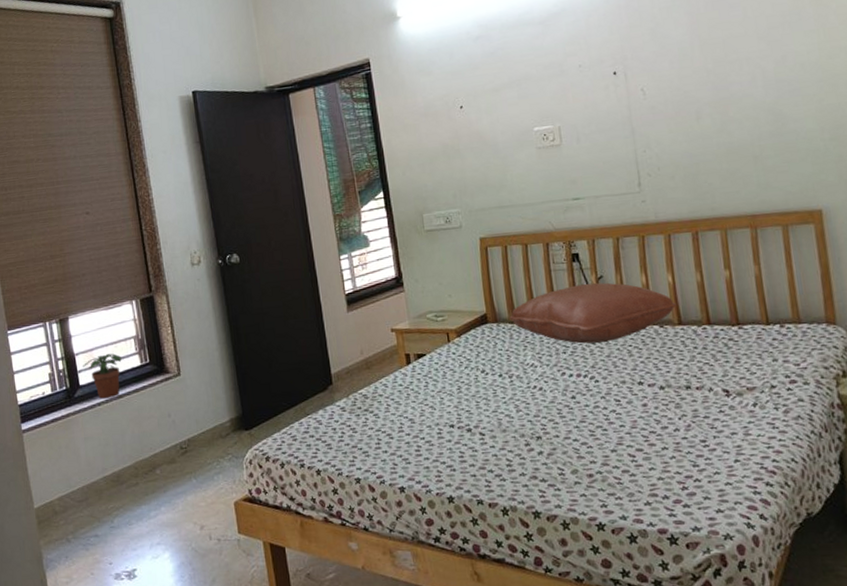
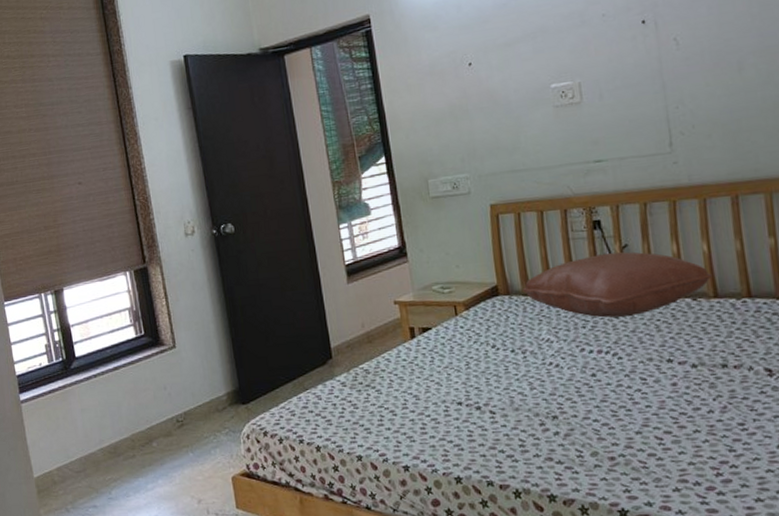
potted plant: present [83,353,123,400] -> none [78,325,118,372]

